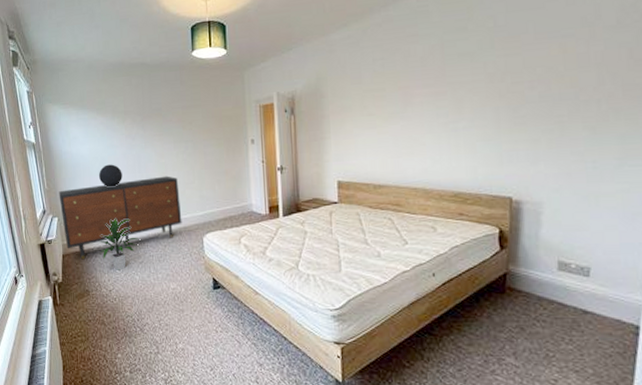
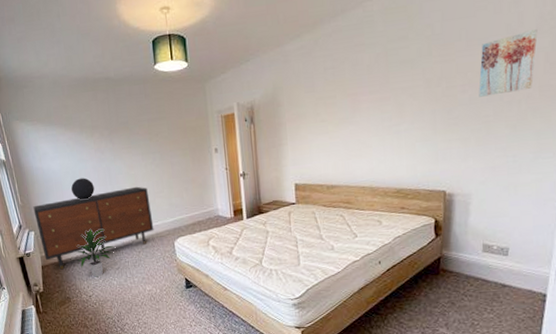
wall art: none [549,22,619,95] -> present [478,28,538,97]

